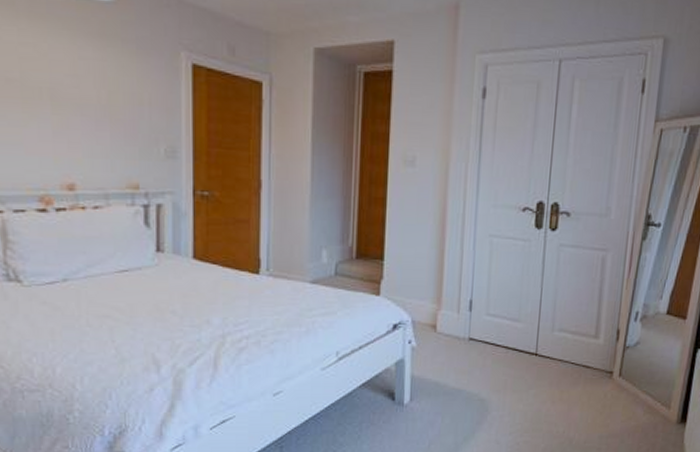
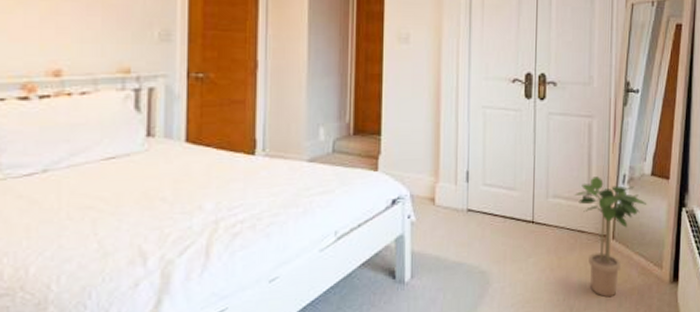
potted plant: none [582,312,660,433] -> present [575,176,647,298]

